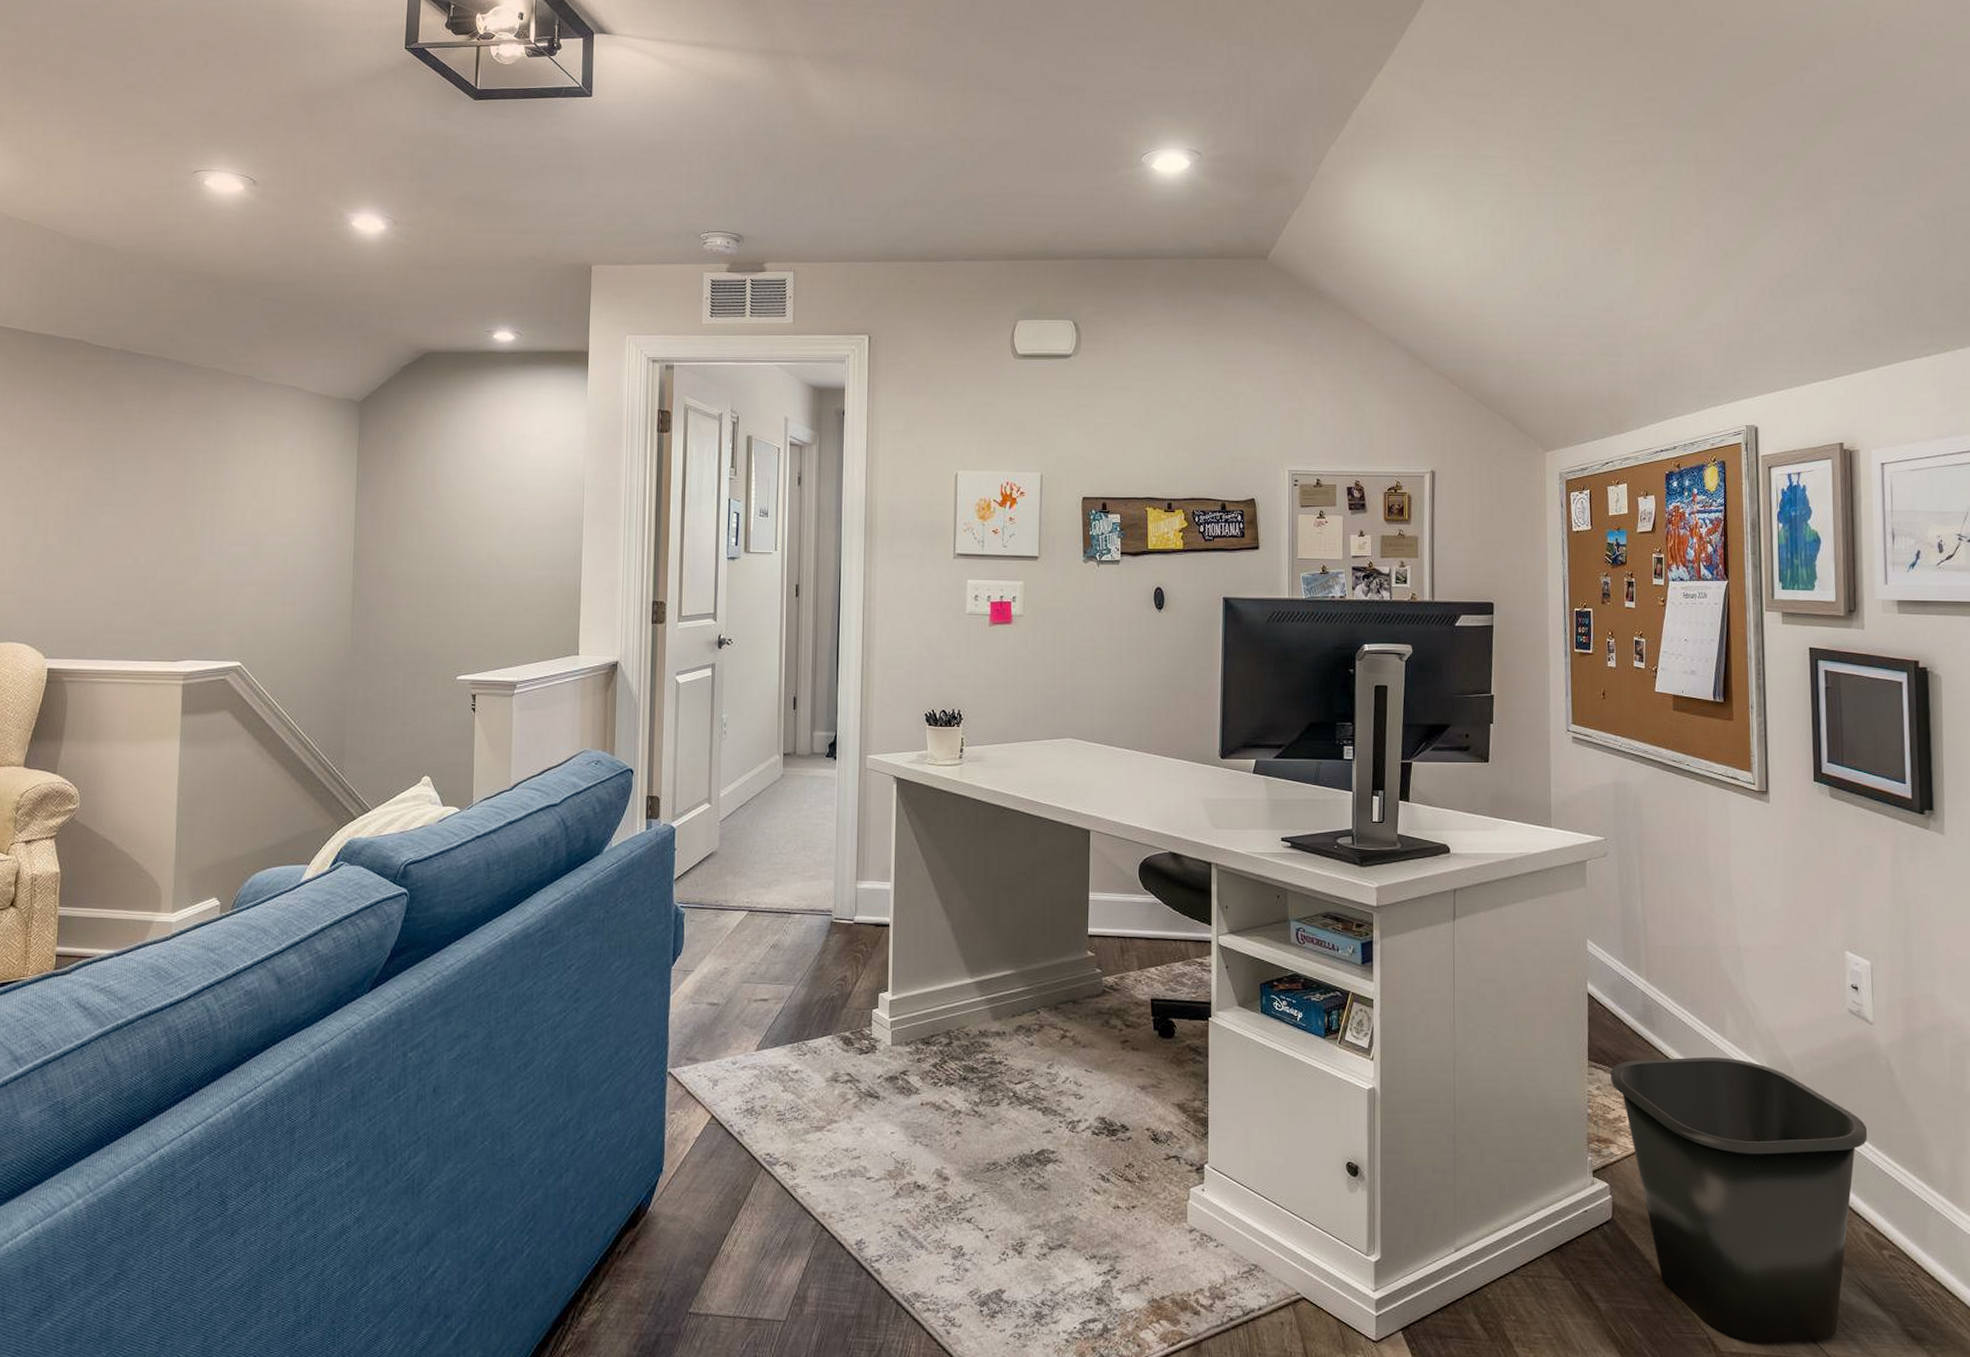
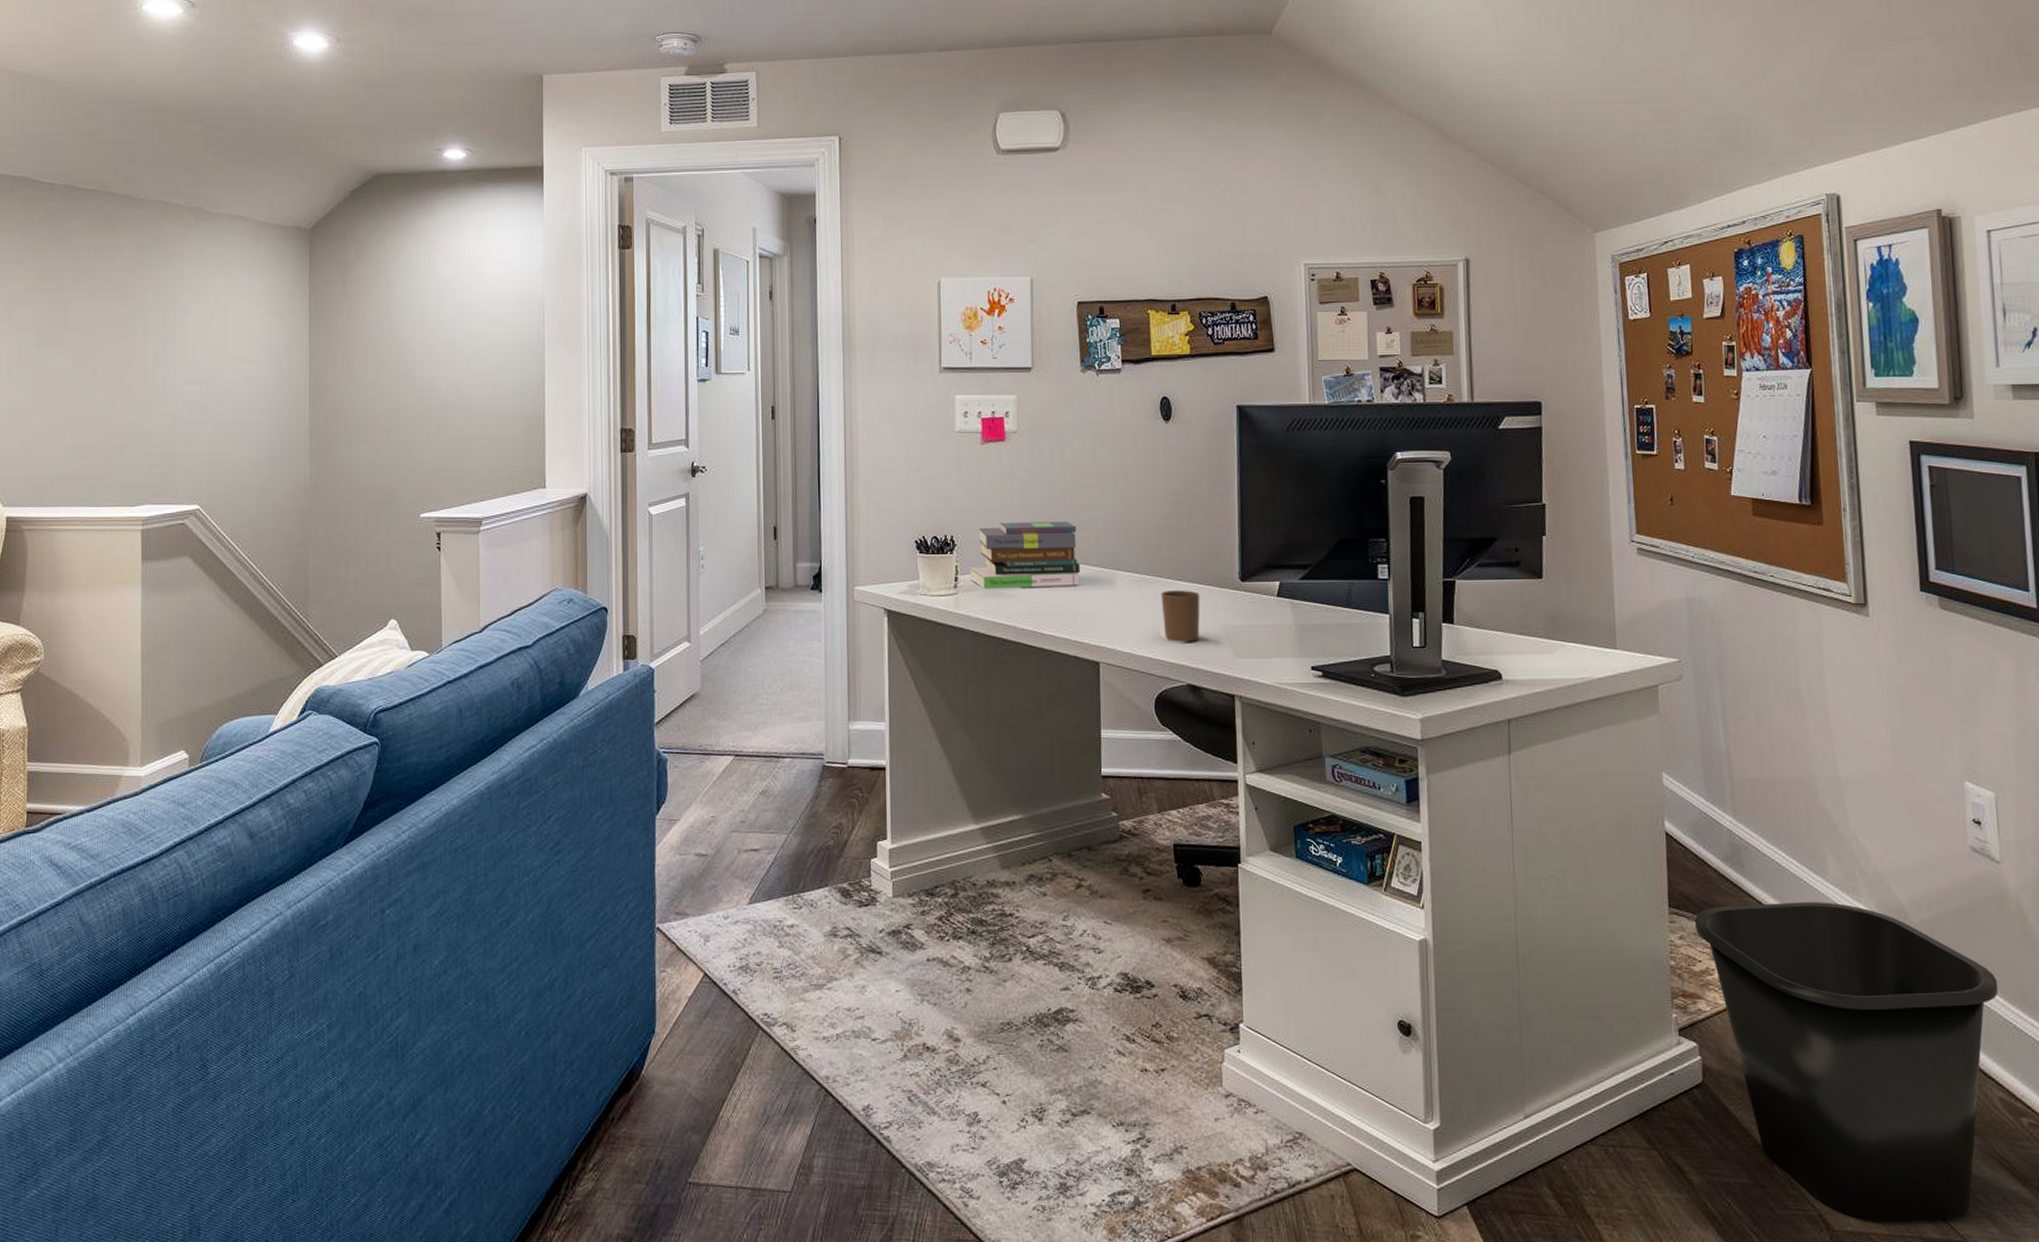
books: none [973,699,1075,760] -> present [969,521,1080,589]
mug: none [1148,765,1184,813] -> present [1160,590,1200,642]

